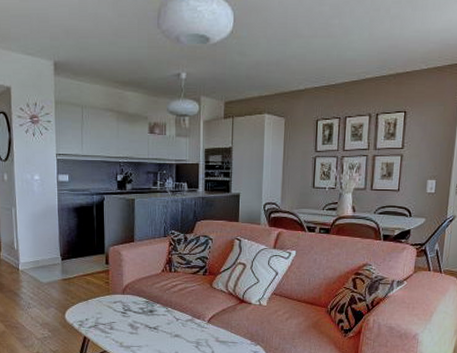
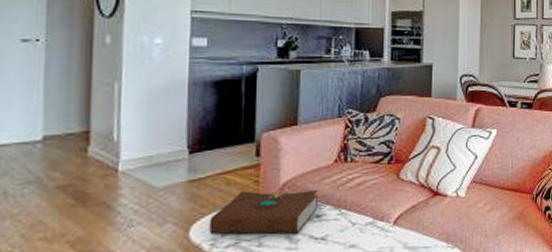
book: none [78,289,150,323] -> present [209,190,318,235]

